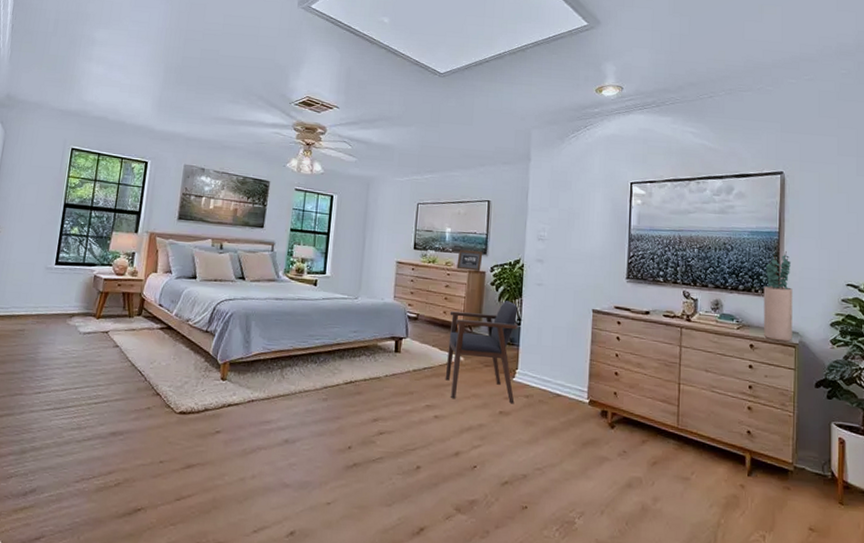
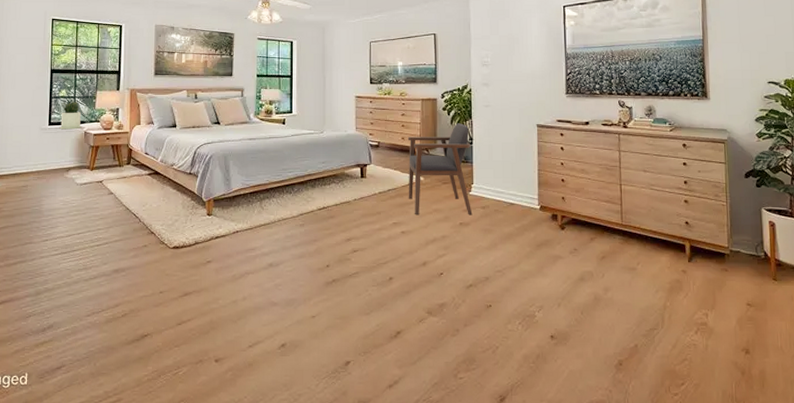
planter: none [66,240,93,272] -> present [59,101,82,130]
picture frame: present [456,250,483,271] -> none [410,81,433,99]
vase: present [763,251,793,342] -> none [692,57,721,138]

